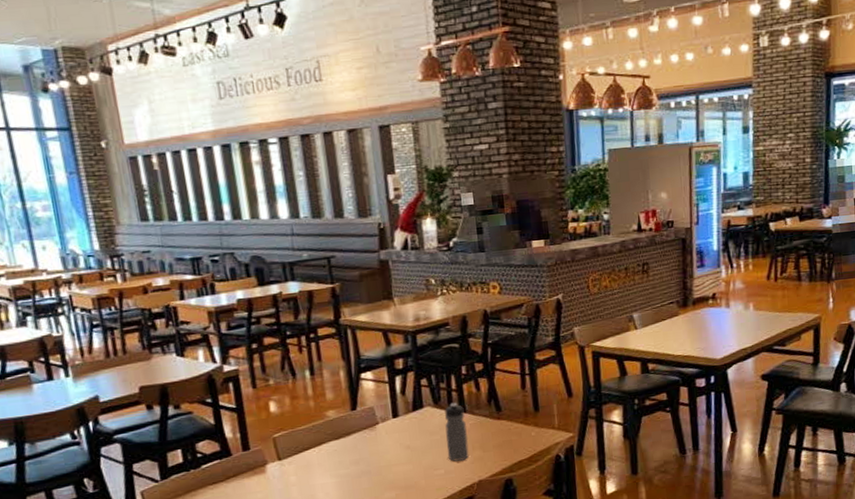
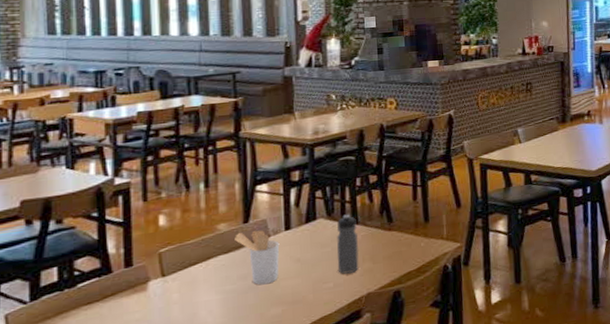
utensil holder: none [343,417,390,470] -> present [233,230,280,285]

